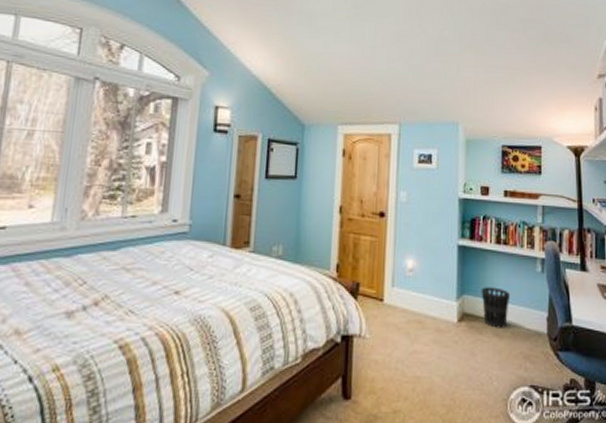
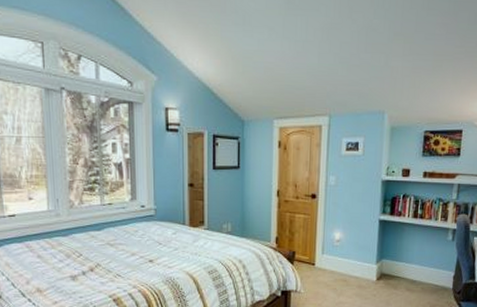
wastebasket: present [481,287,510,328] -> none [397,253,423,285]

